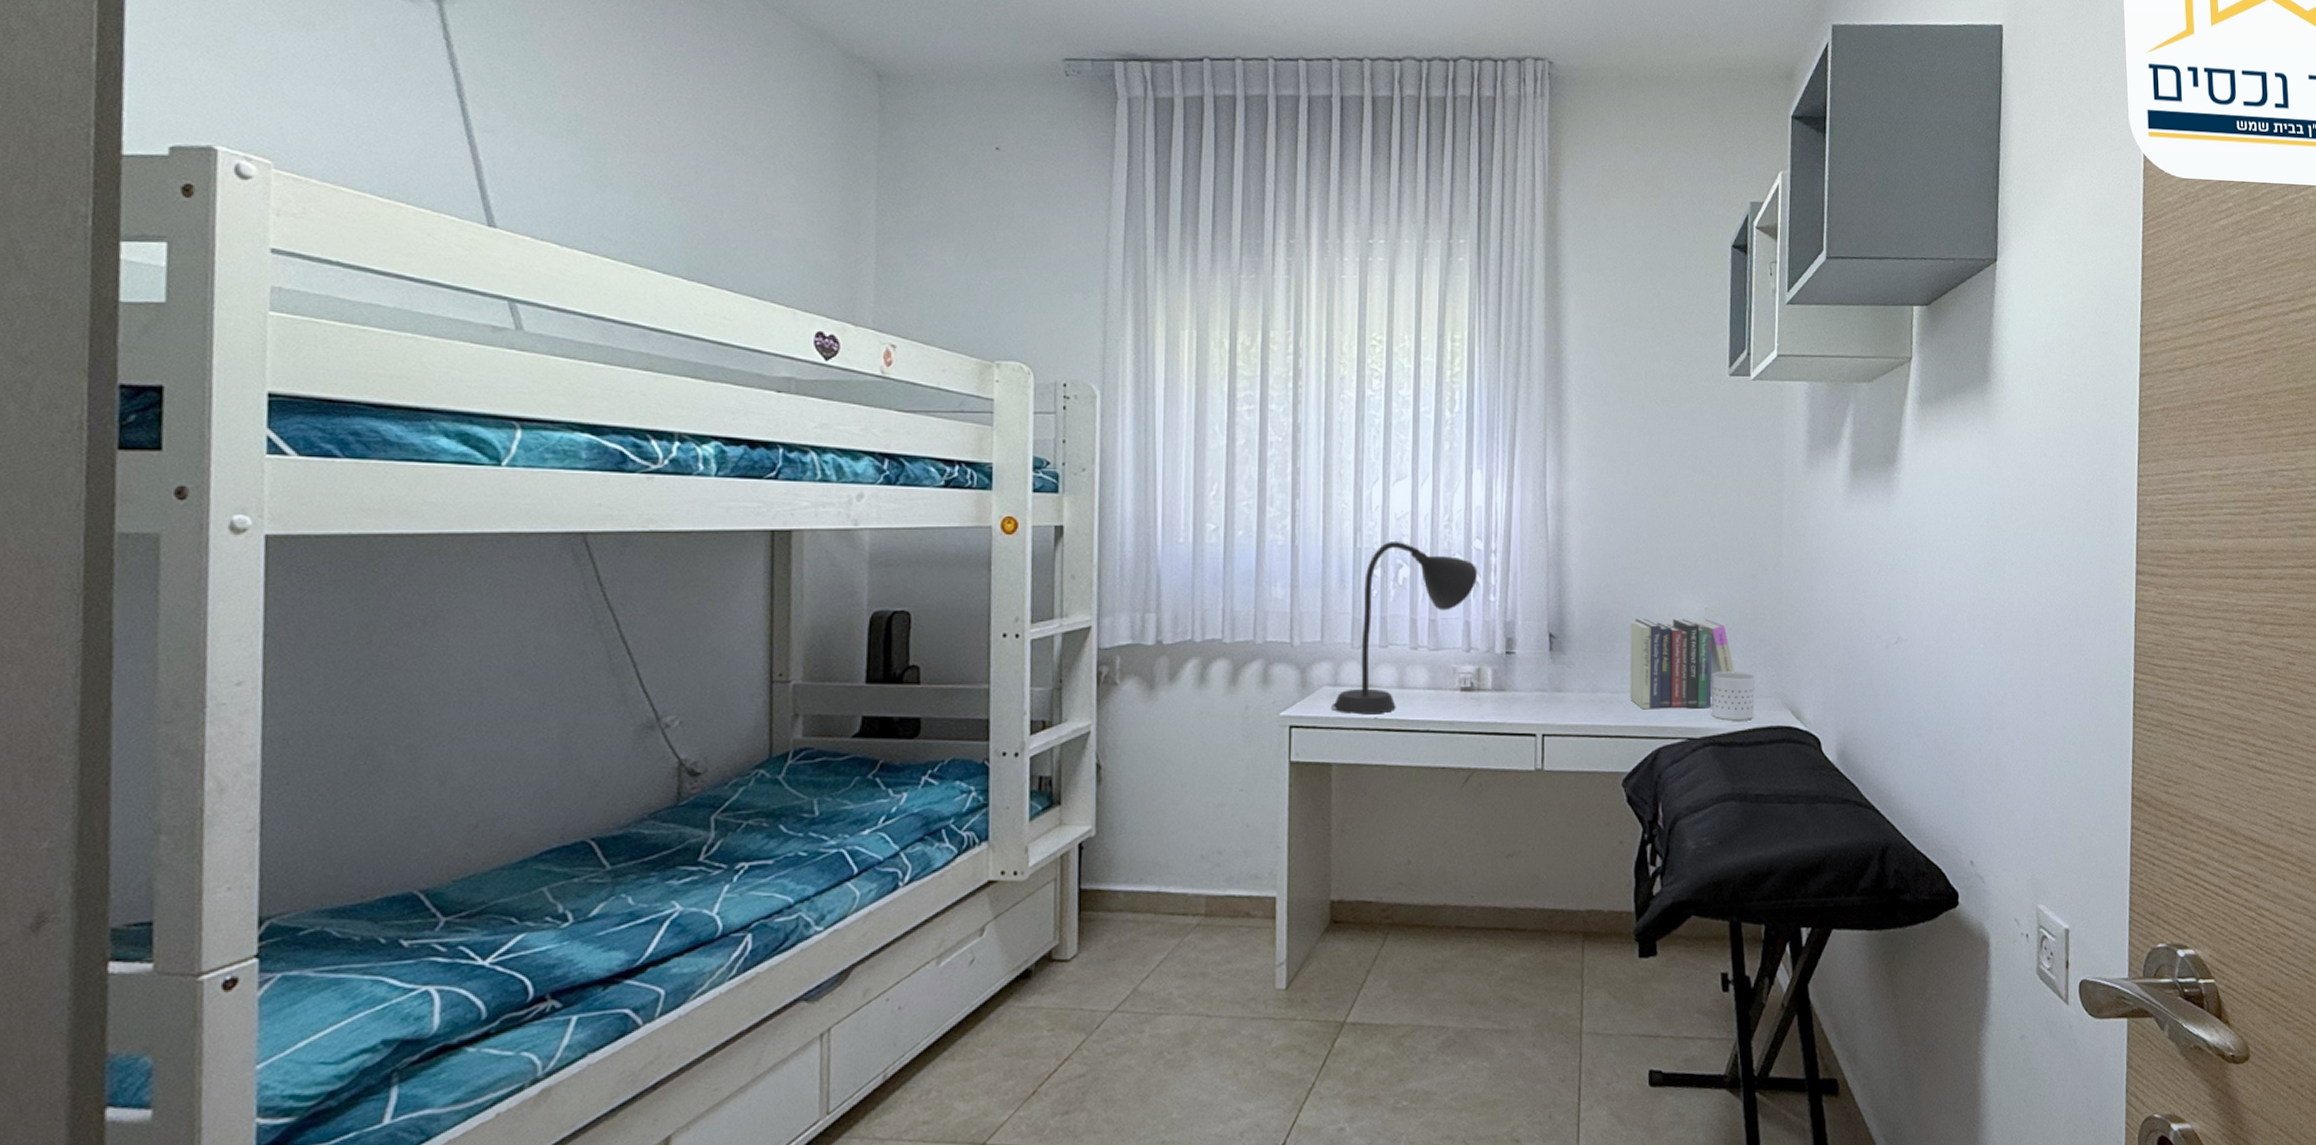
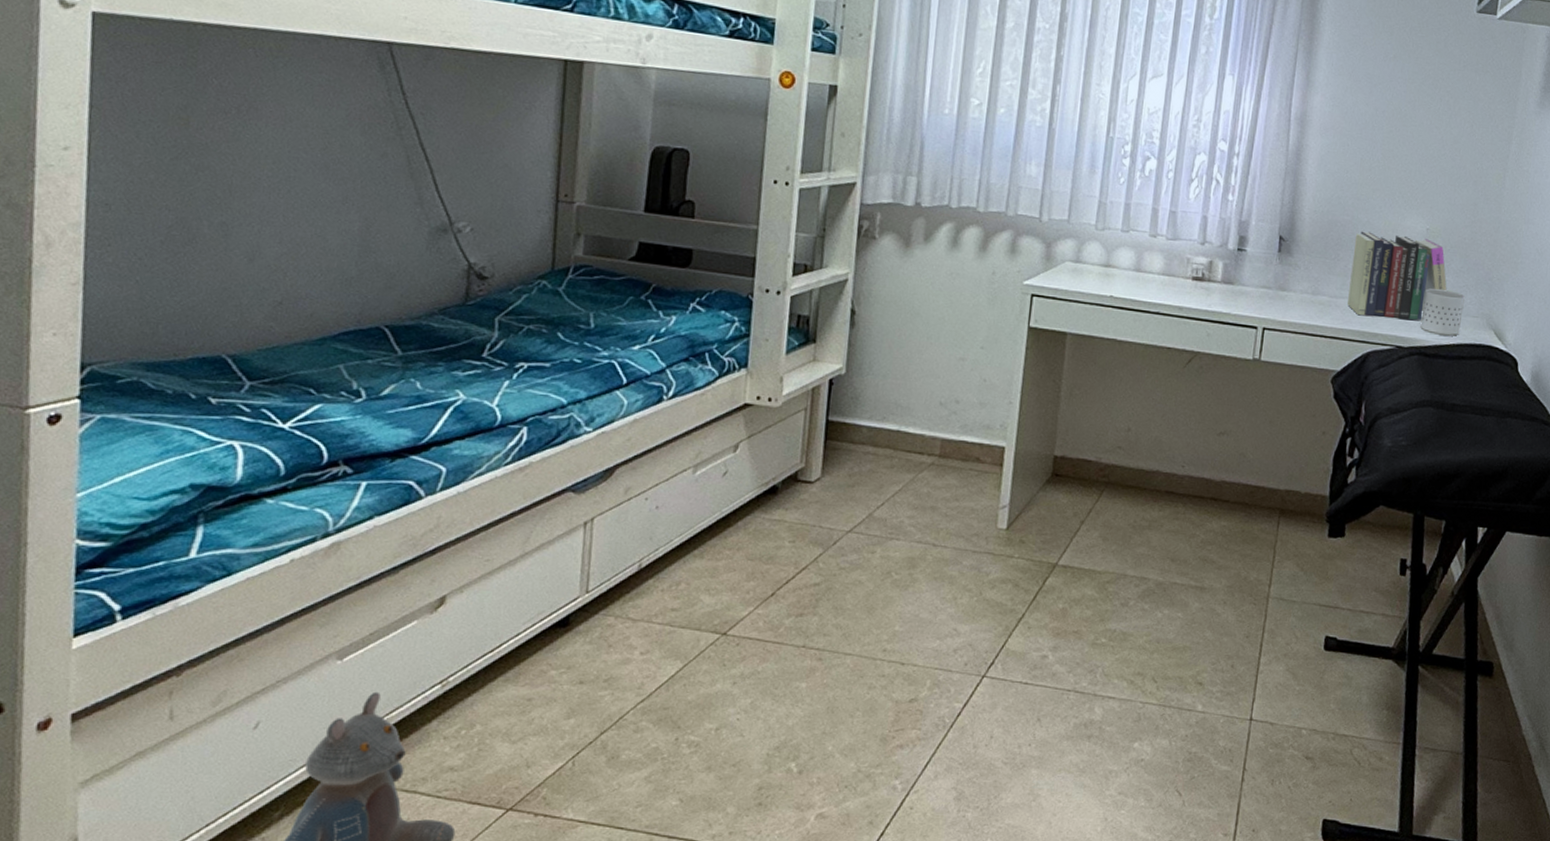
desk lamp: present [1331,542,1477,715] -> none [1071,134,1219,293]

